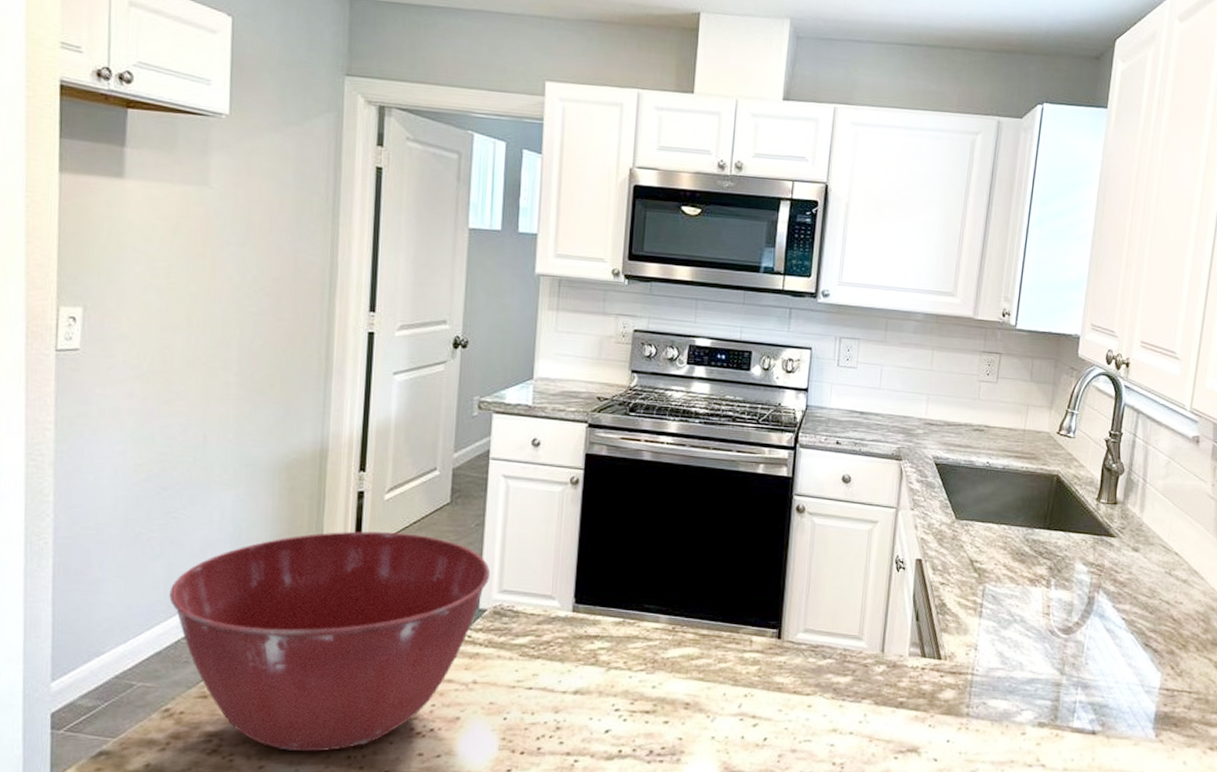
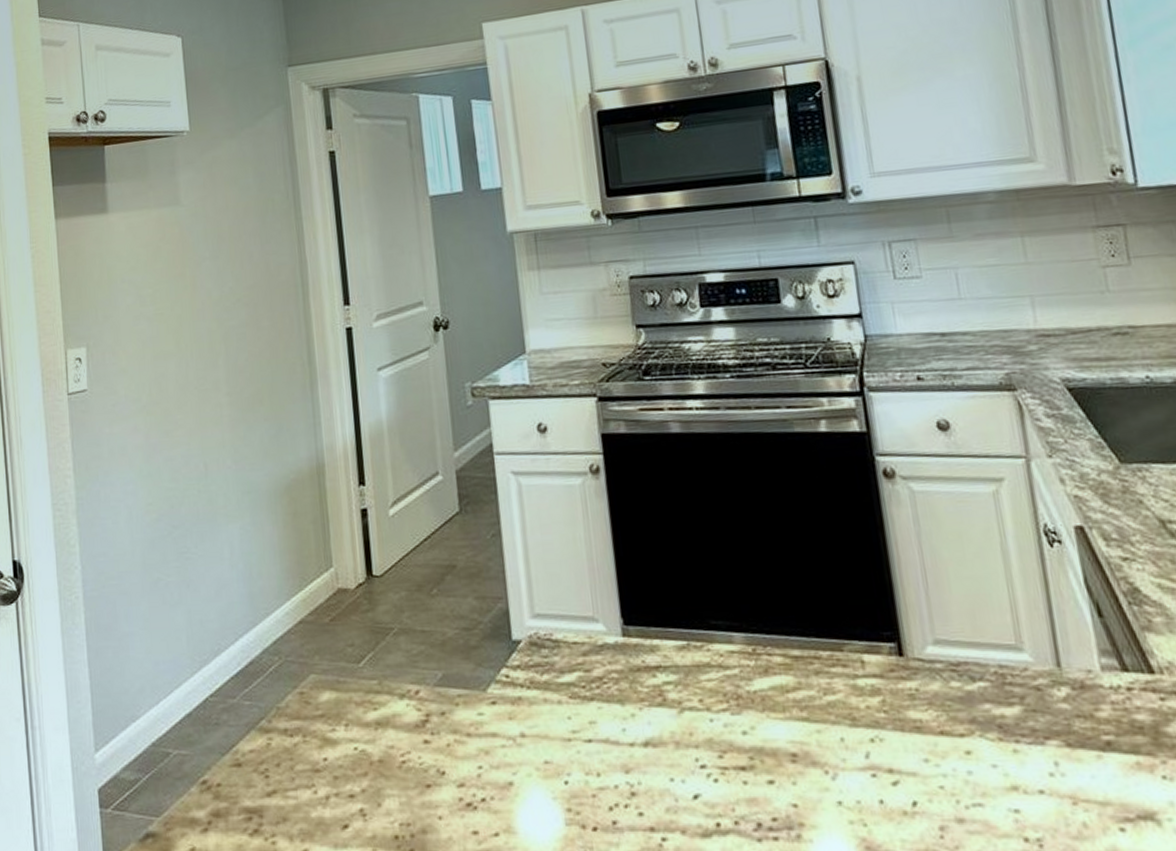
mixing bowl: present [169,531,491,752] -> none [192,553,519,831]

